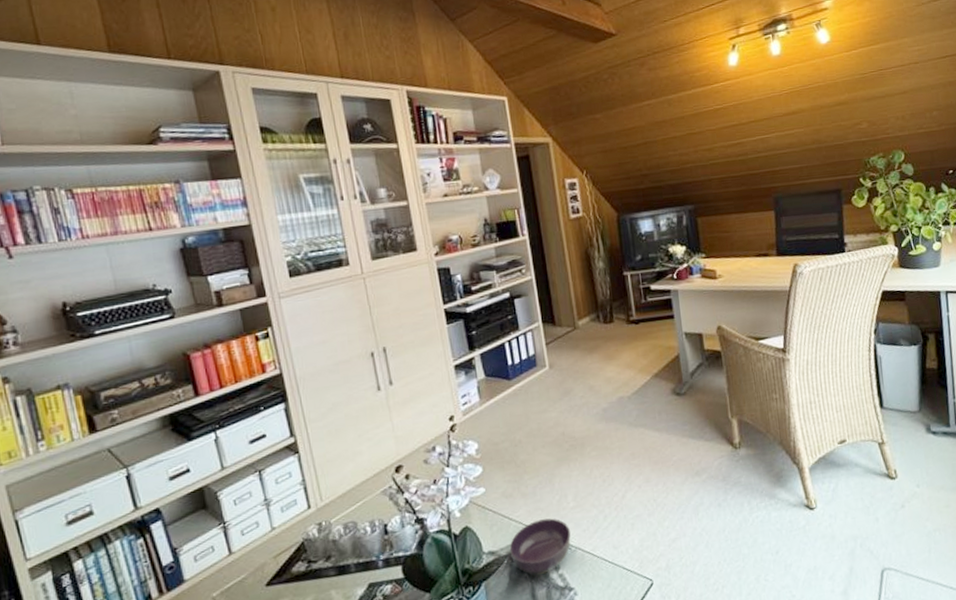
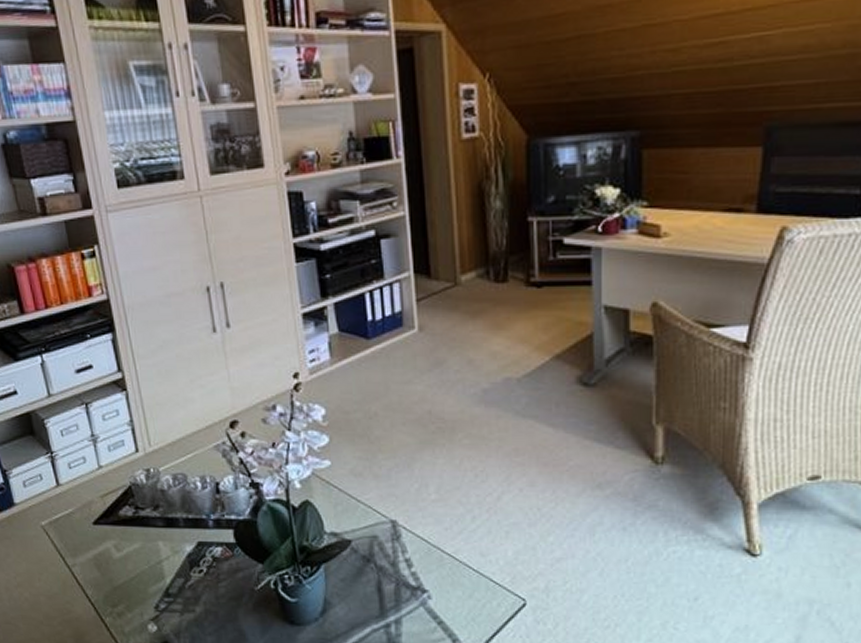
bowl: present [509,518,571,574] -> none [355,508,429,568]

